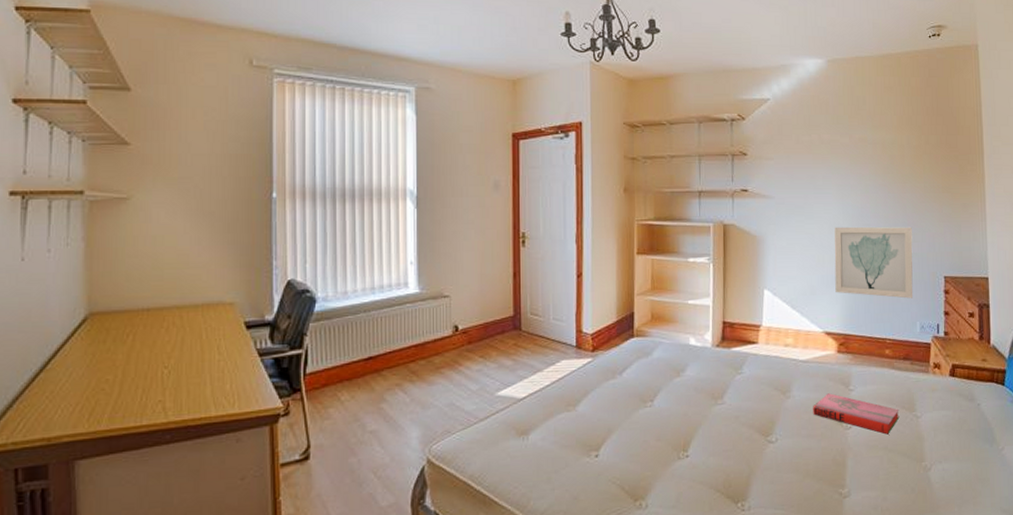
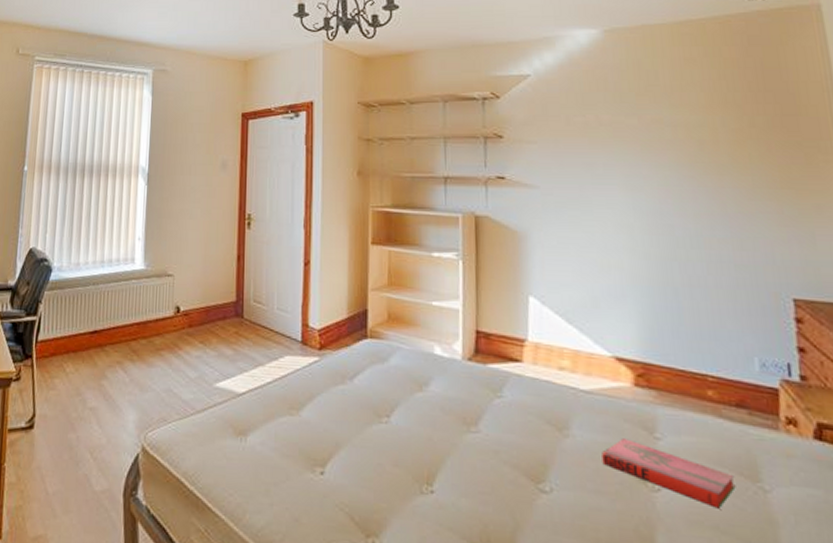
wall art: present [834,226,913,299] -> none [622,225,746,325]

